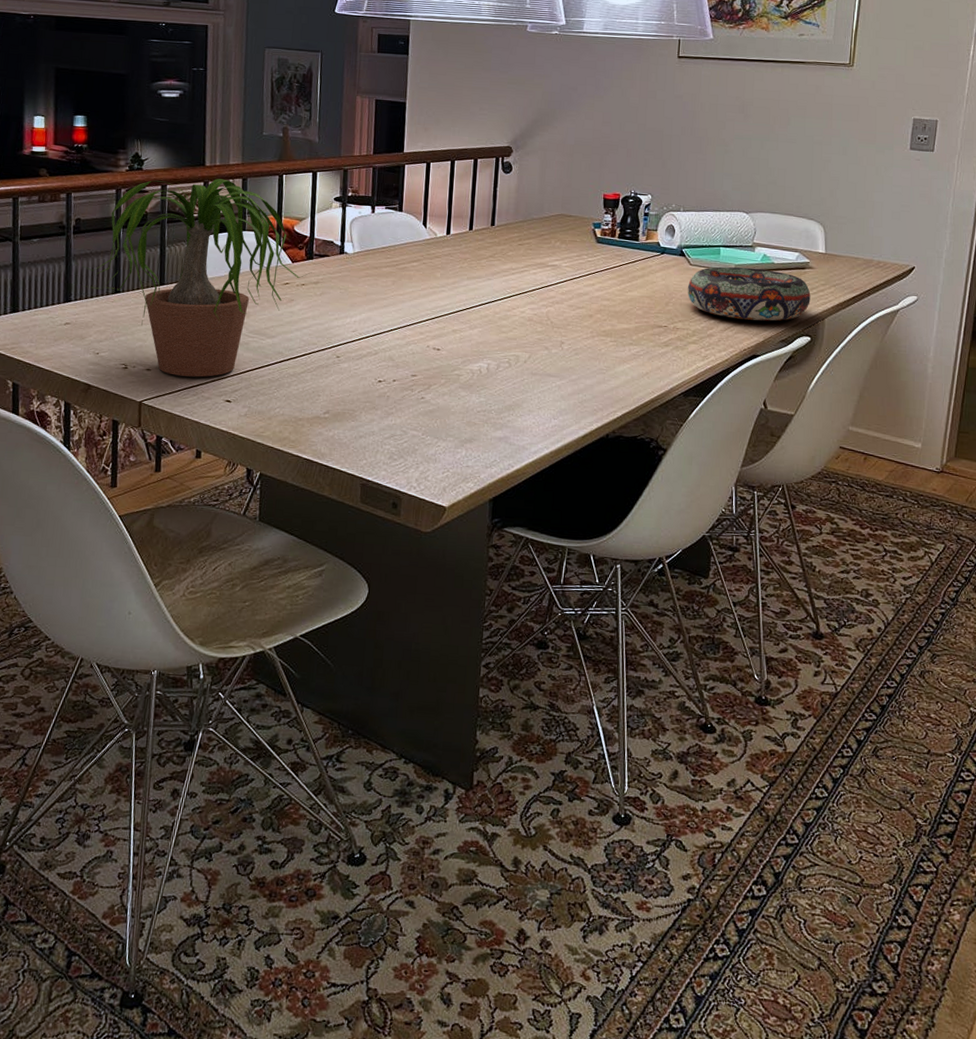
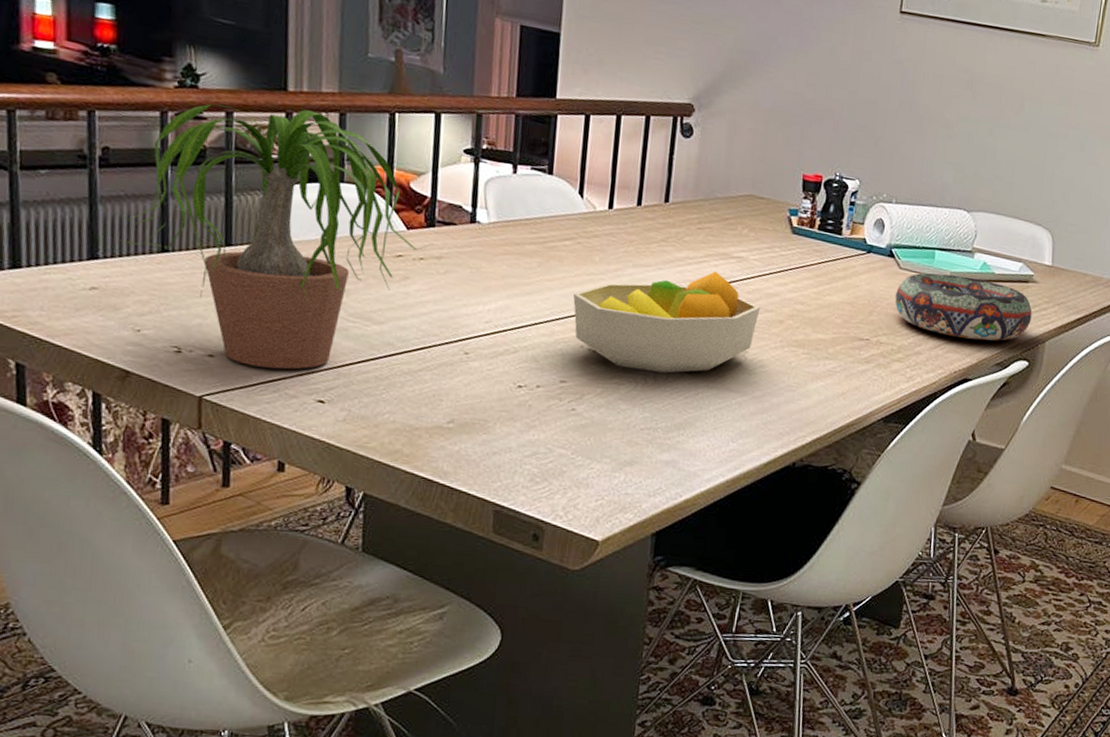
fruit bowl: none [420,278,573,364] -> present [573,271,761,373]

